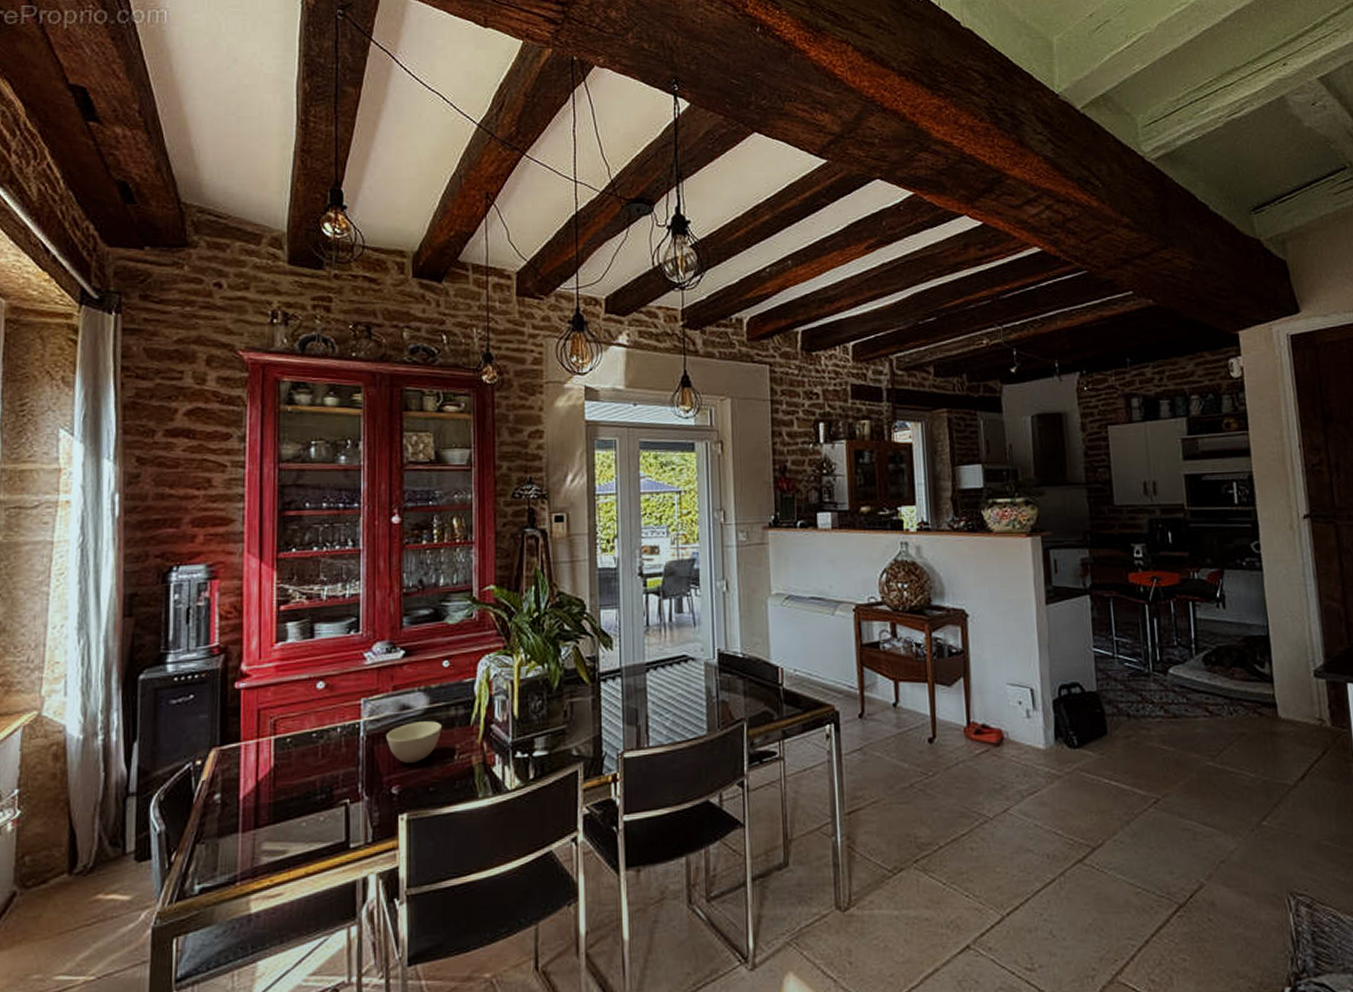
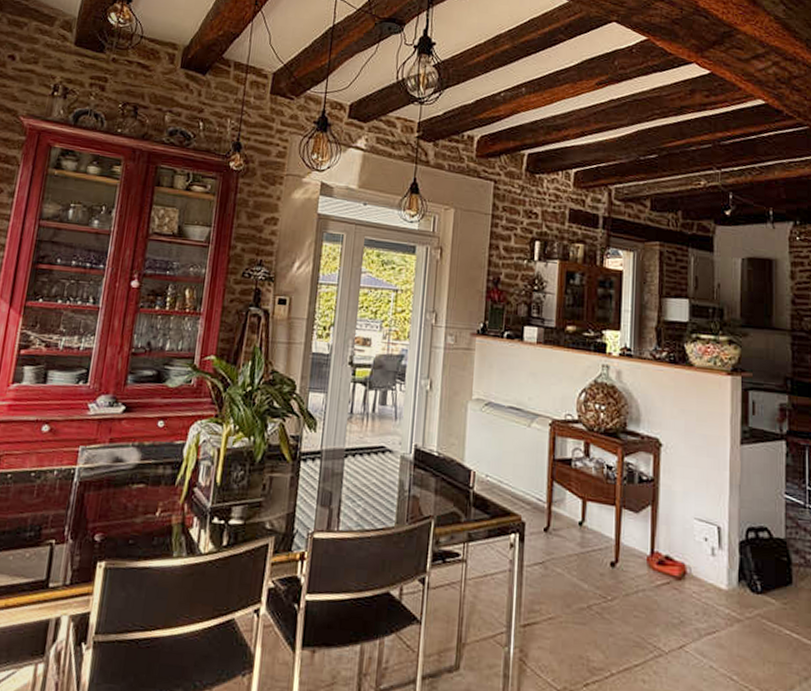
bowl: present [385,721,442,763] -> none [96,475,149,514]

